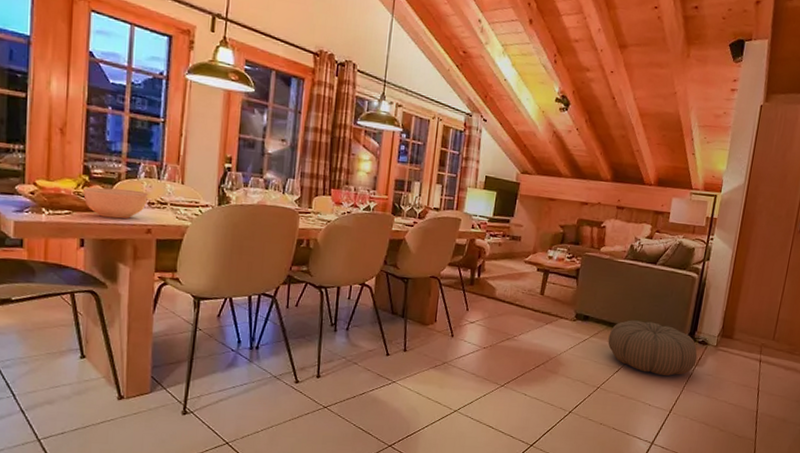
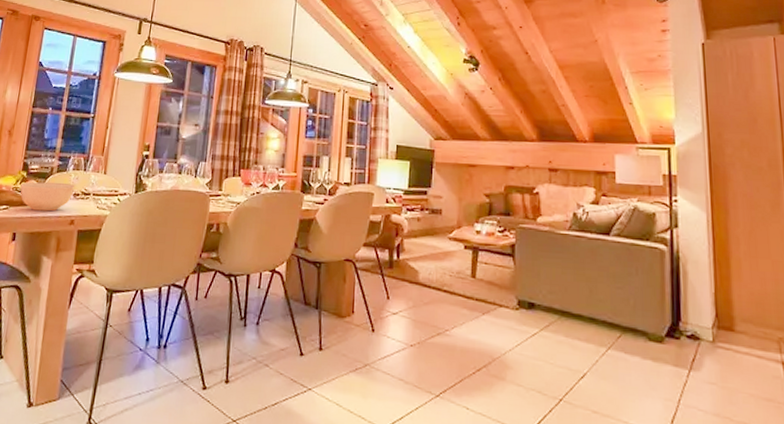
pouf: present [608,320,698,377] -> none [564,307,690,385]

